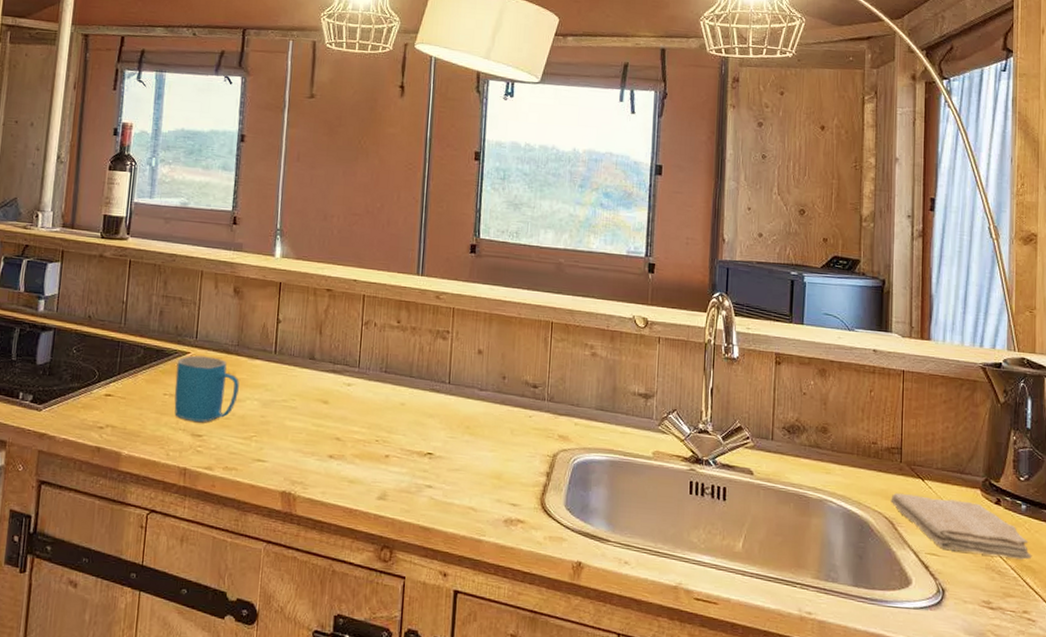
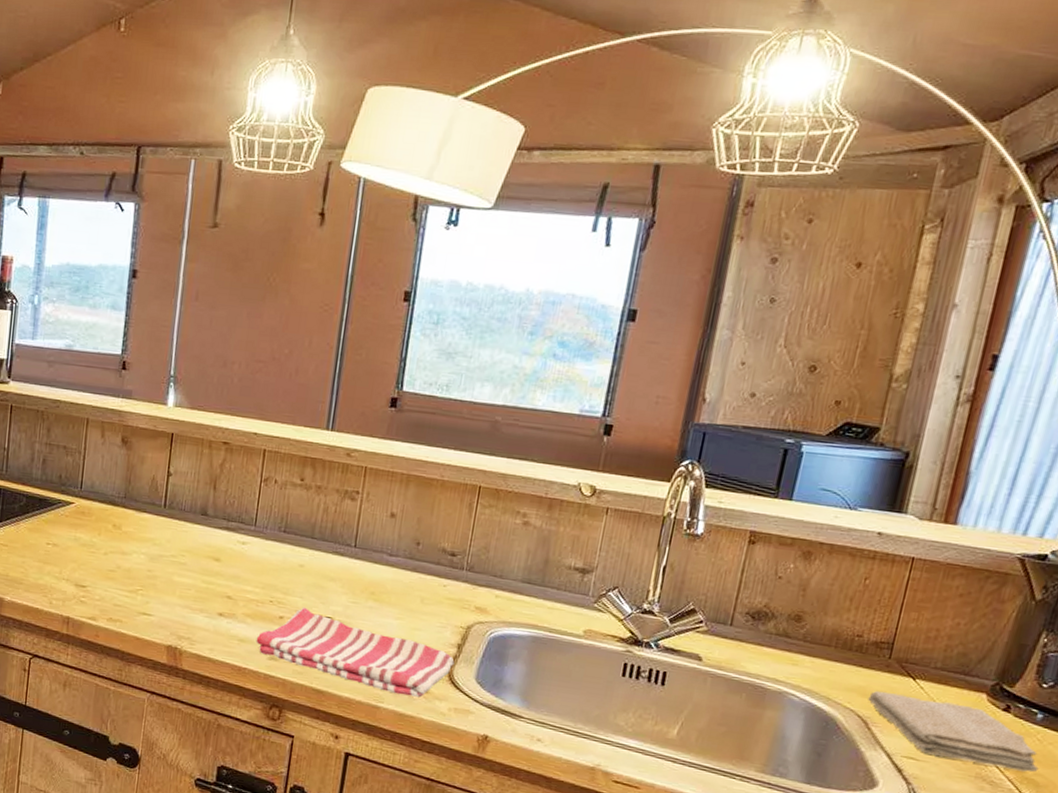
mug: present [174,355,239,422] -> none [57,506,126,574]
dish towel: none [365,444,545,528] -> present [256,607,455,697]

